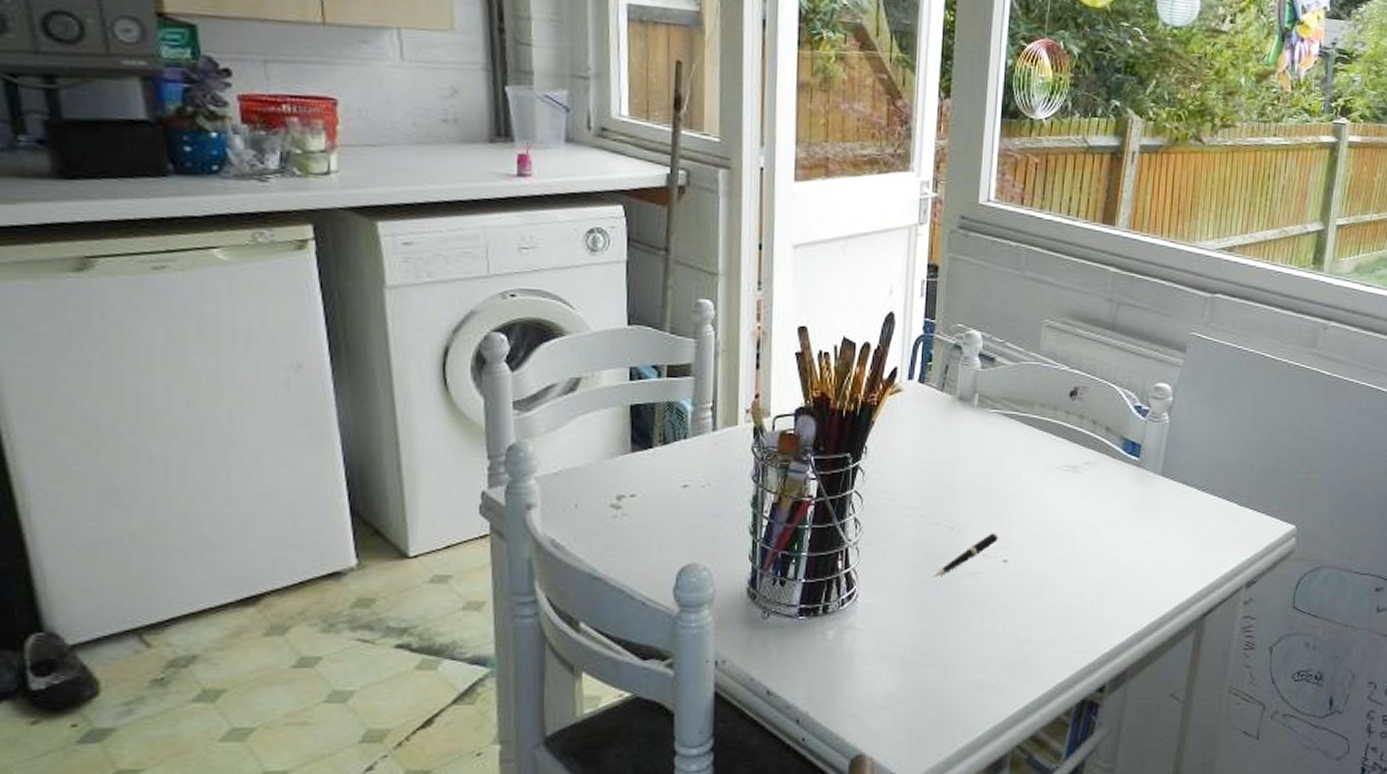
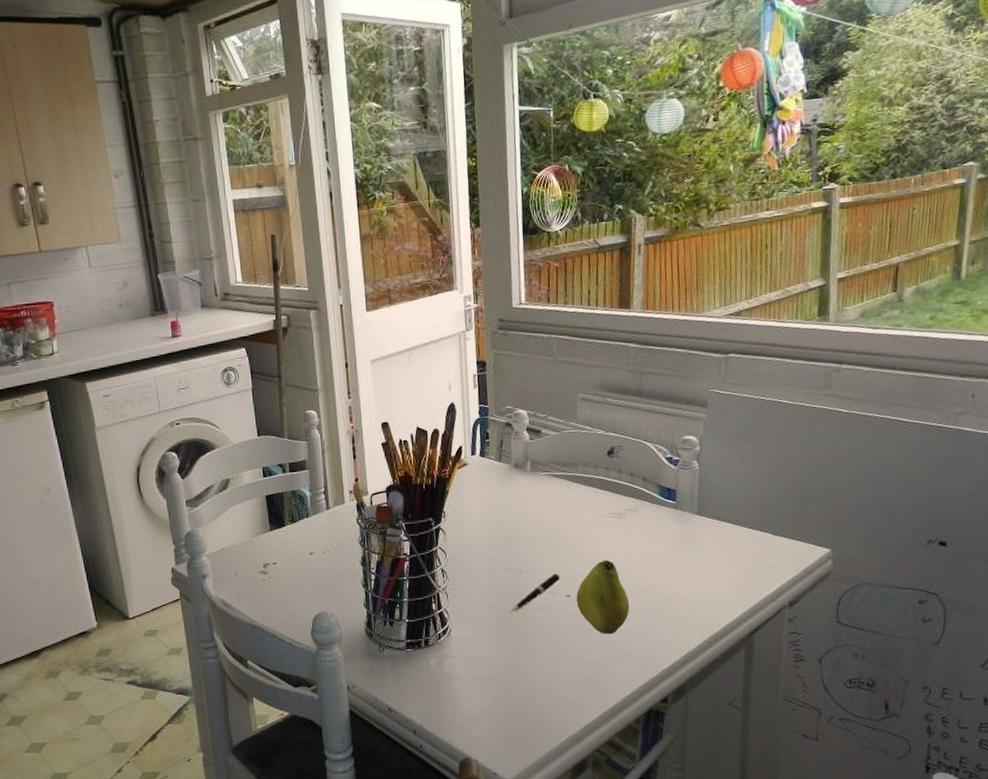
fruit: none [1014,520,1075,610] -> present [576,559,630,635]

